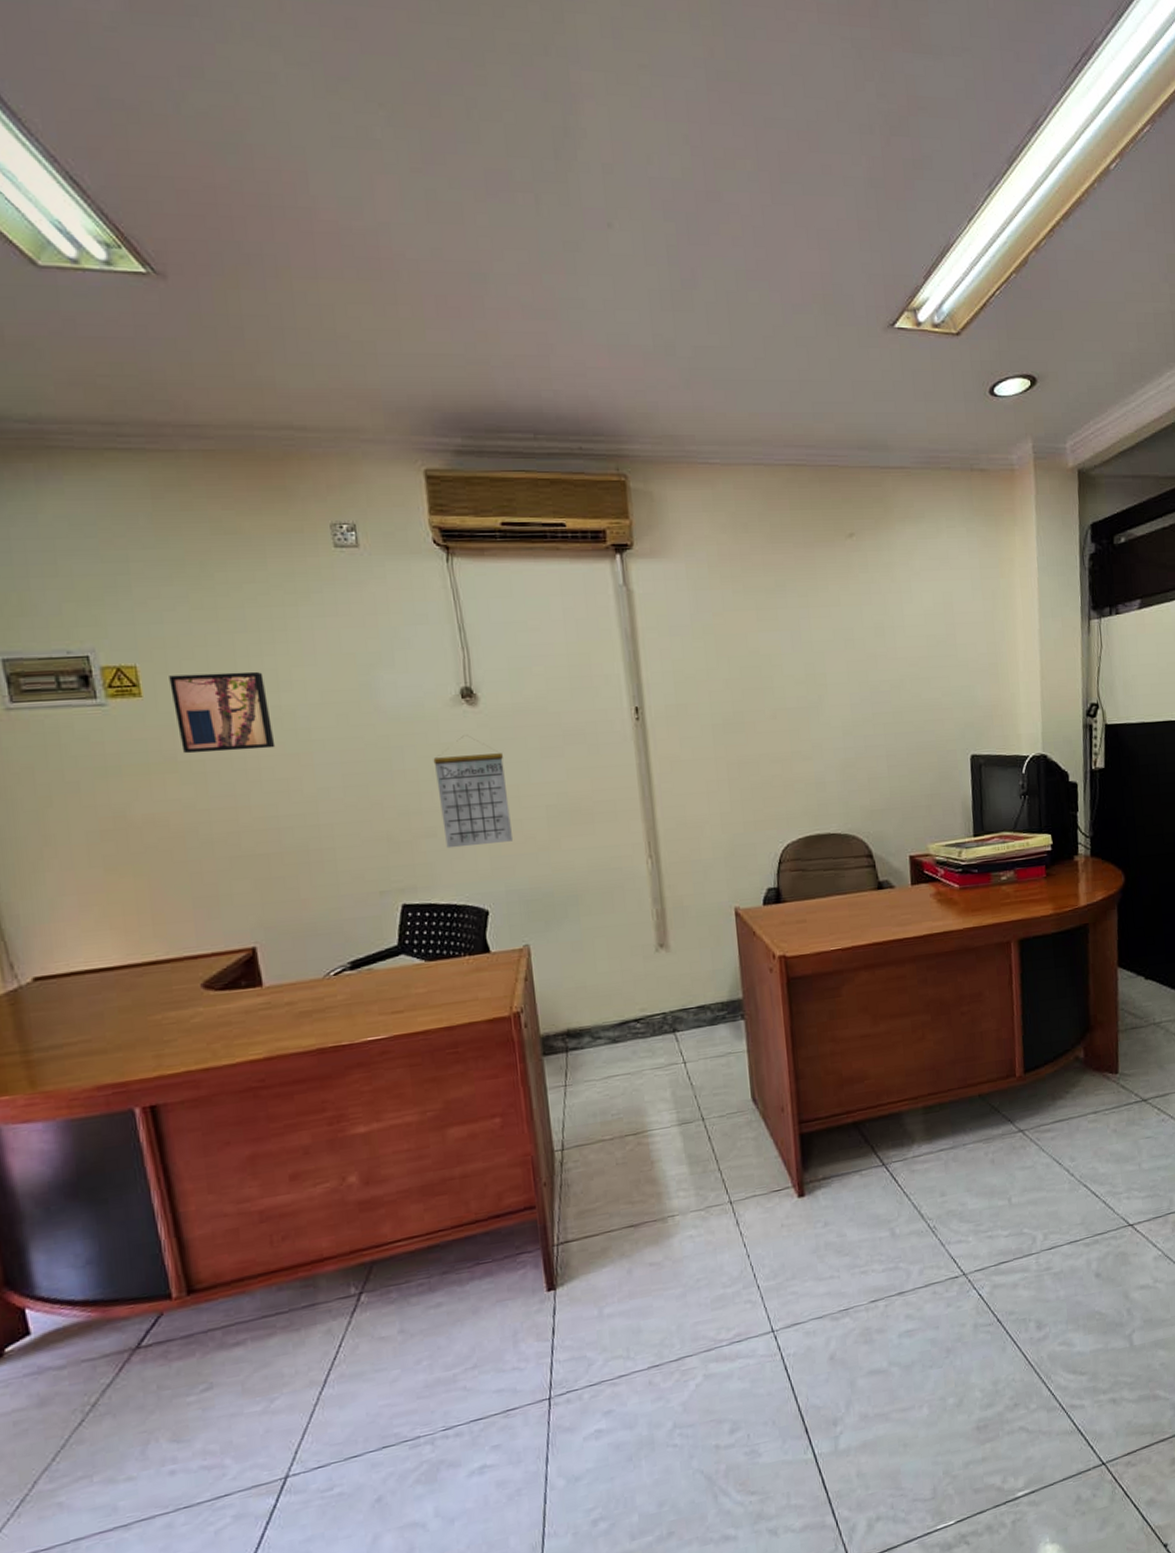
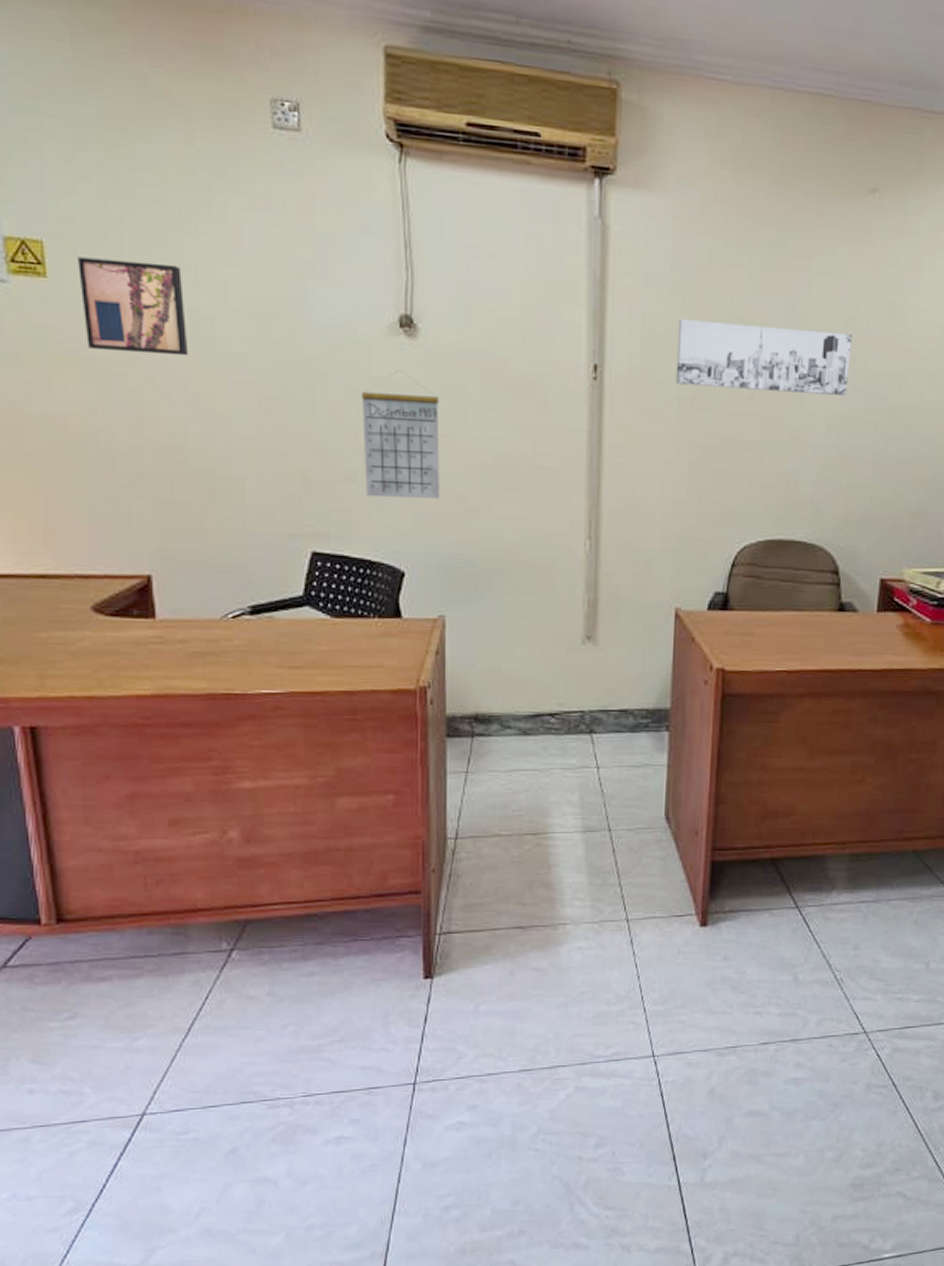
wall art: none [703,653,855,714] -> present [675,318,852,396]

